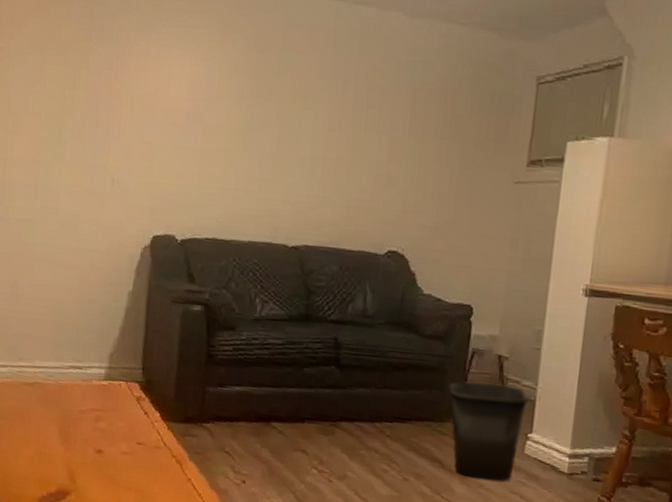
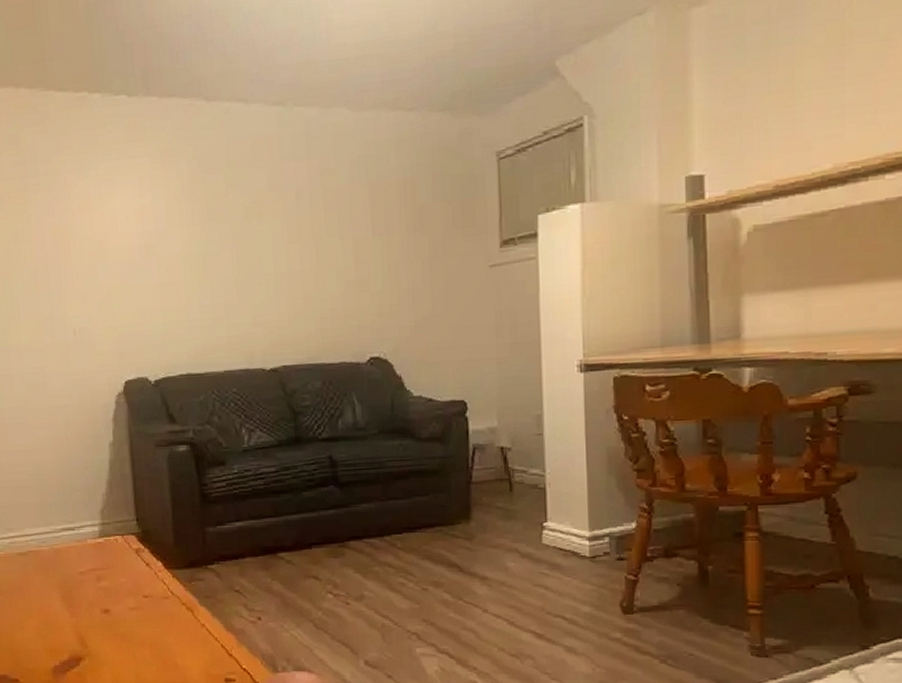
waste bin: present [447,381,531,481] -> none [452,476,541,578]

